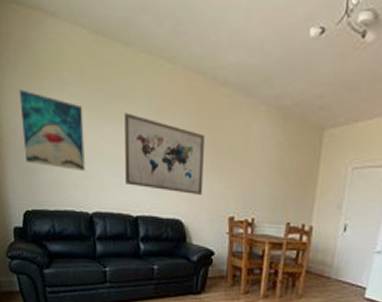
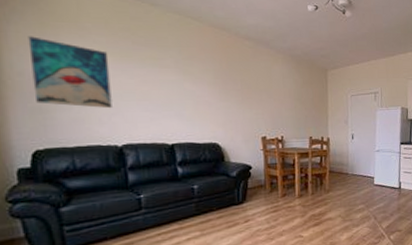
wall art: present [125,113,206,195] -> none [155,58,236,122]

